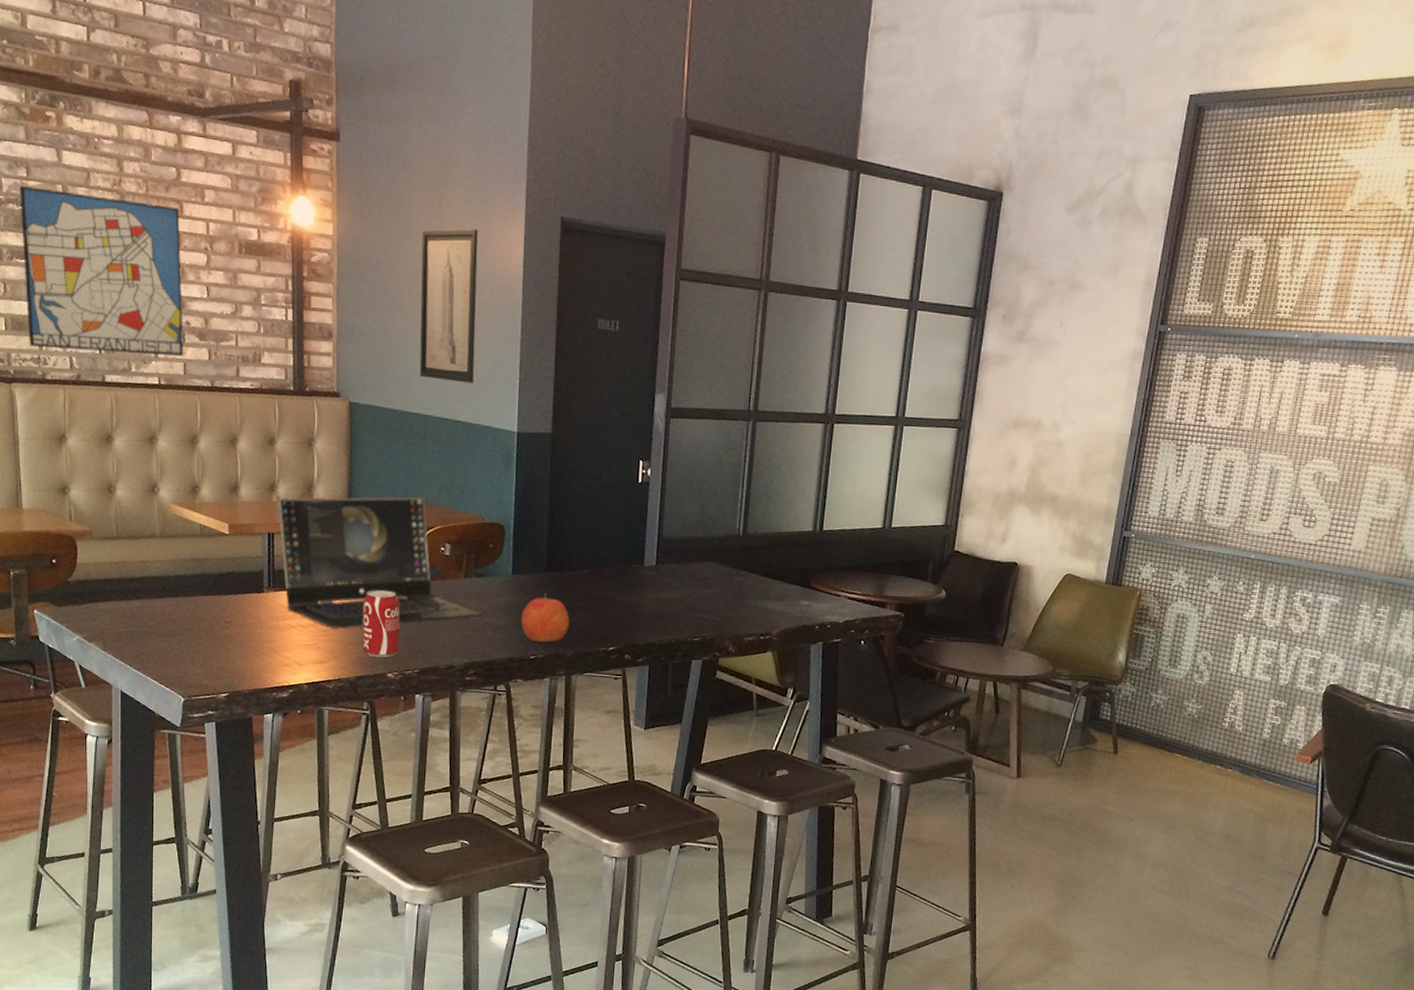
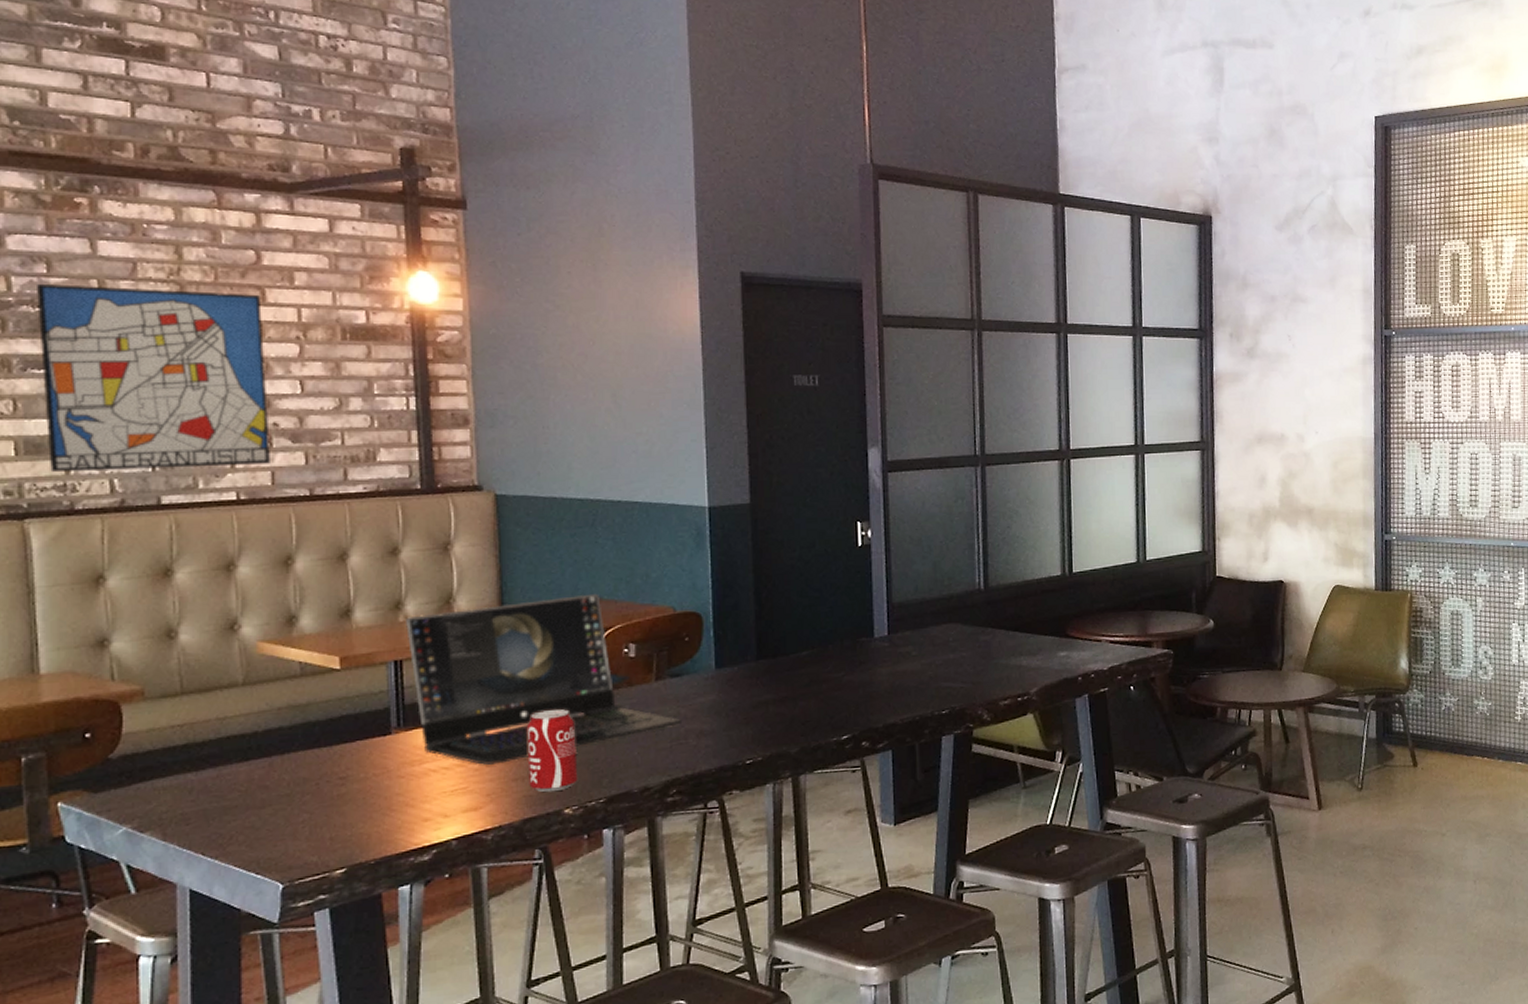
wall art: present [419,229,478,384] -> none [575,292,650,459]
apple: present [521,593,570,643] -> none [731,684,791,743]

